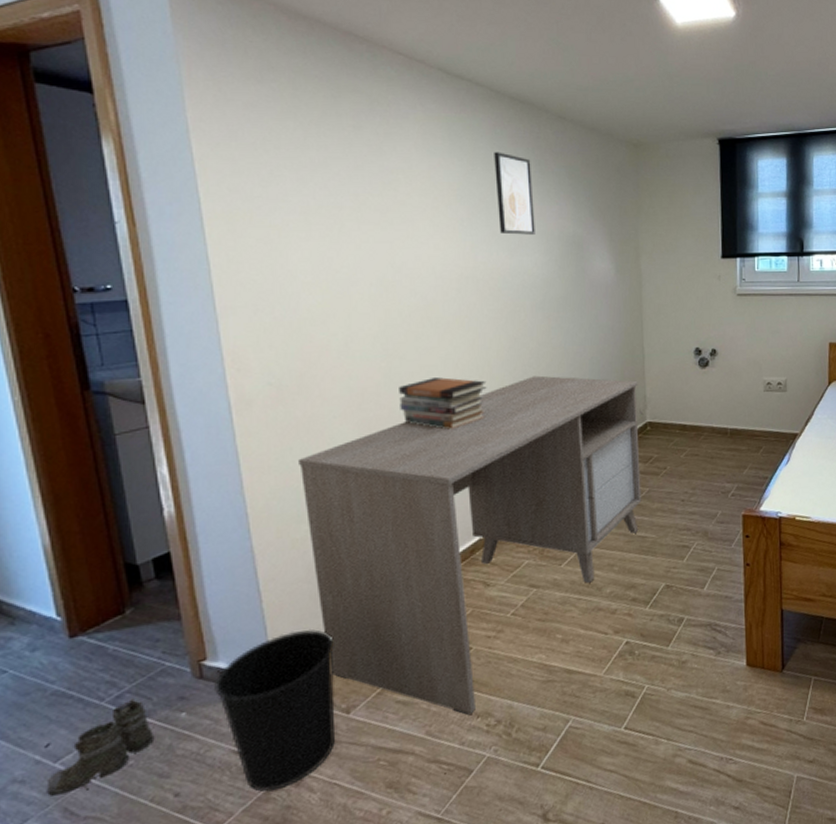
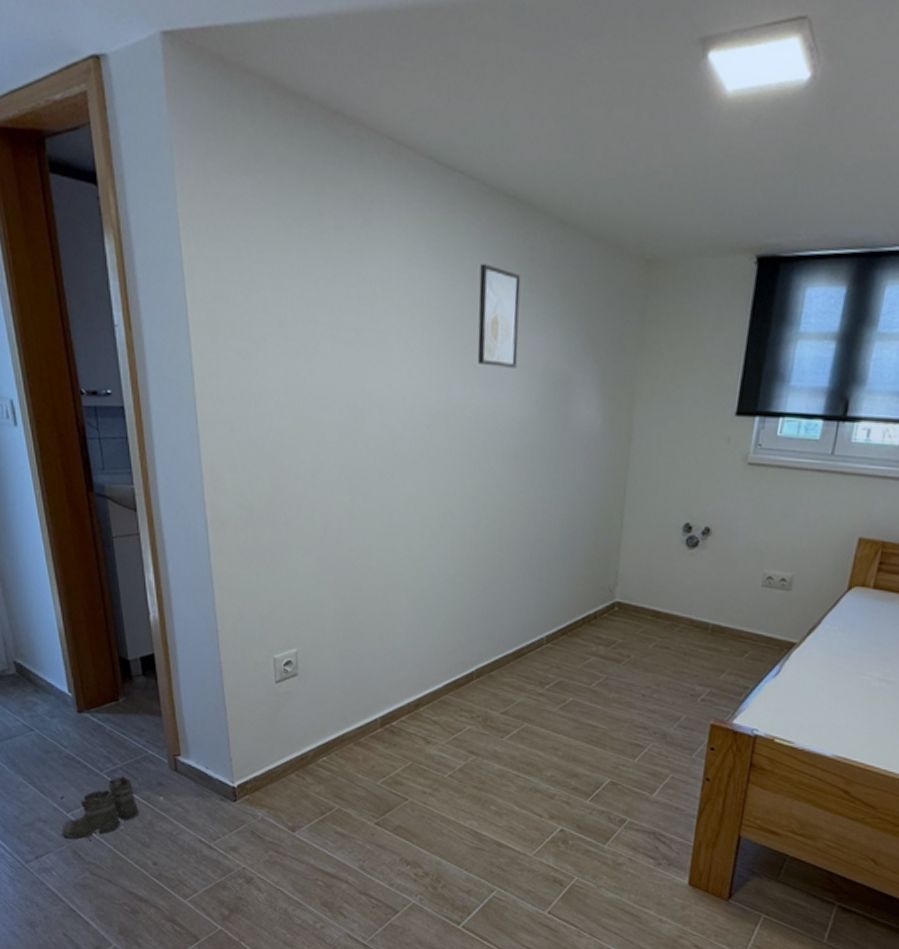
wastebasket: present [214,628,336,792] -> none [186,746,285,882]
desk: present [299,375,642,715] -> none [263,532,612,860]
book stack: present [399,377,487,430] -> none [359,520,447,578]

